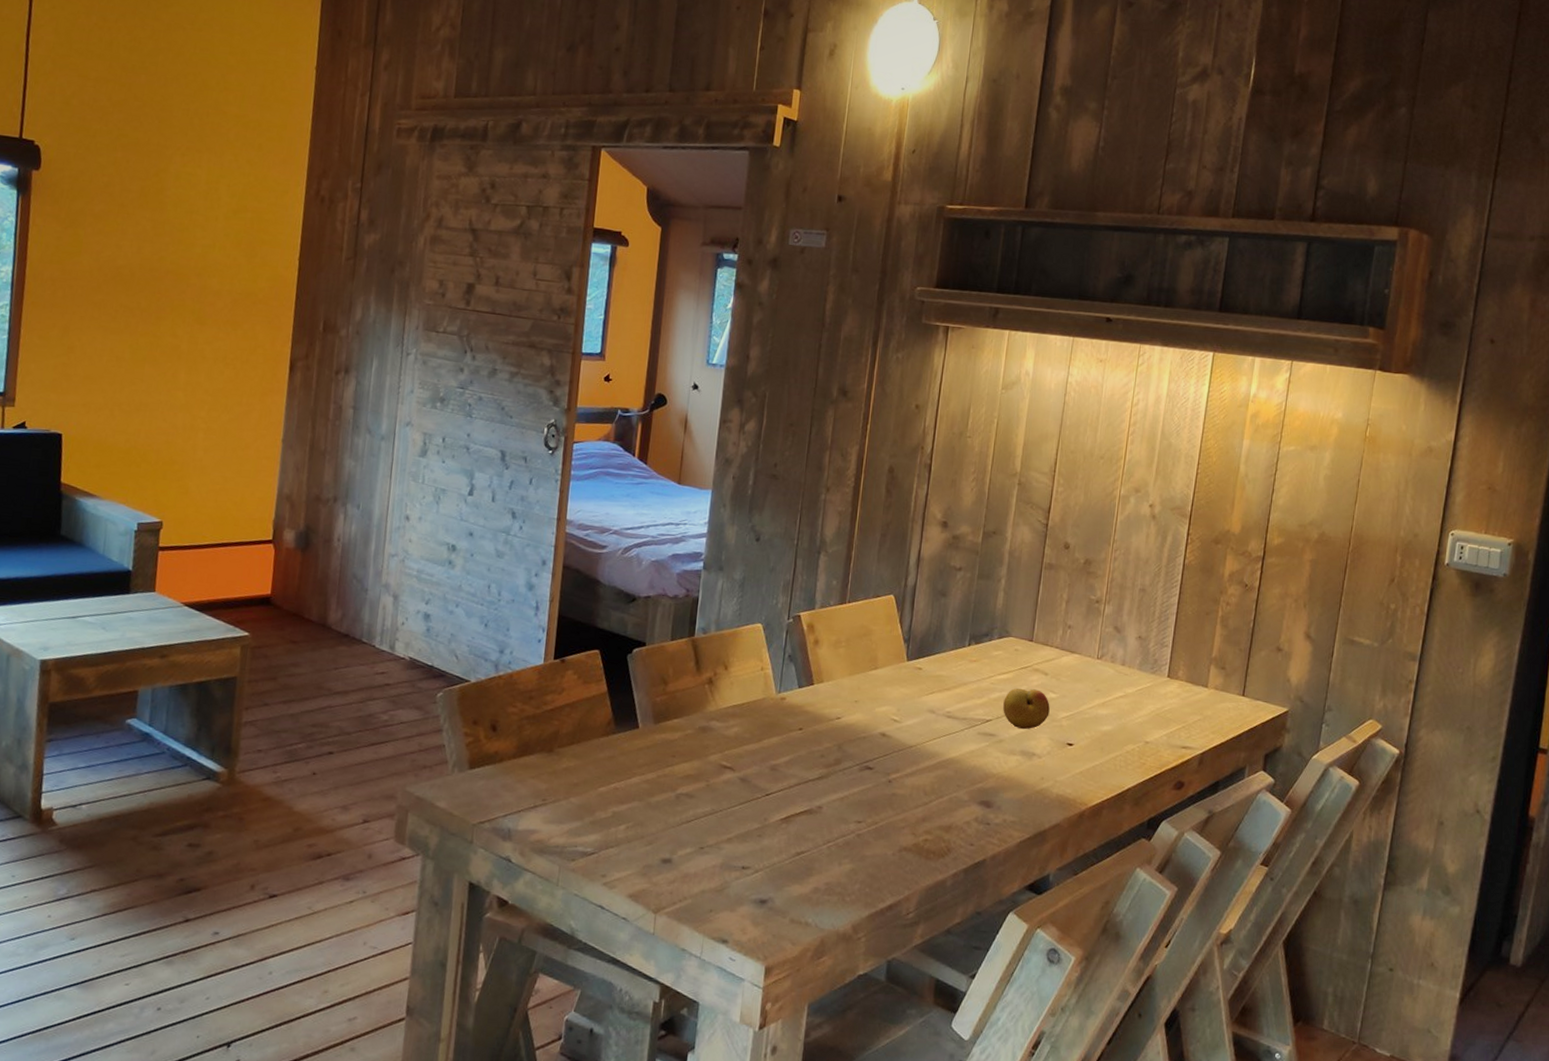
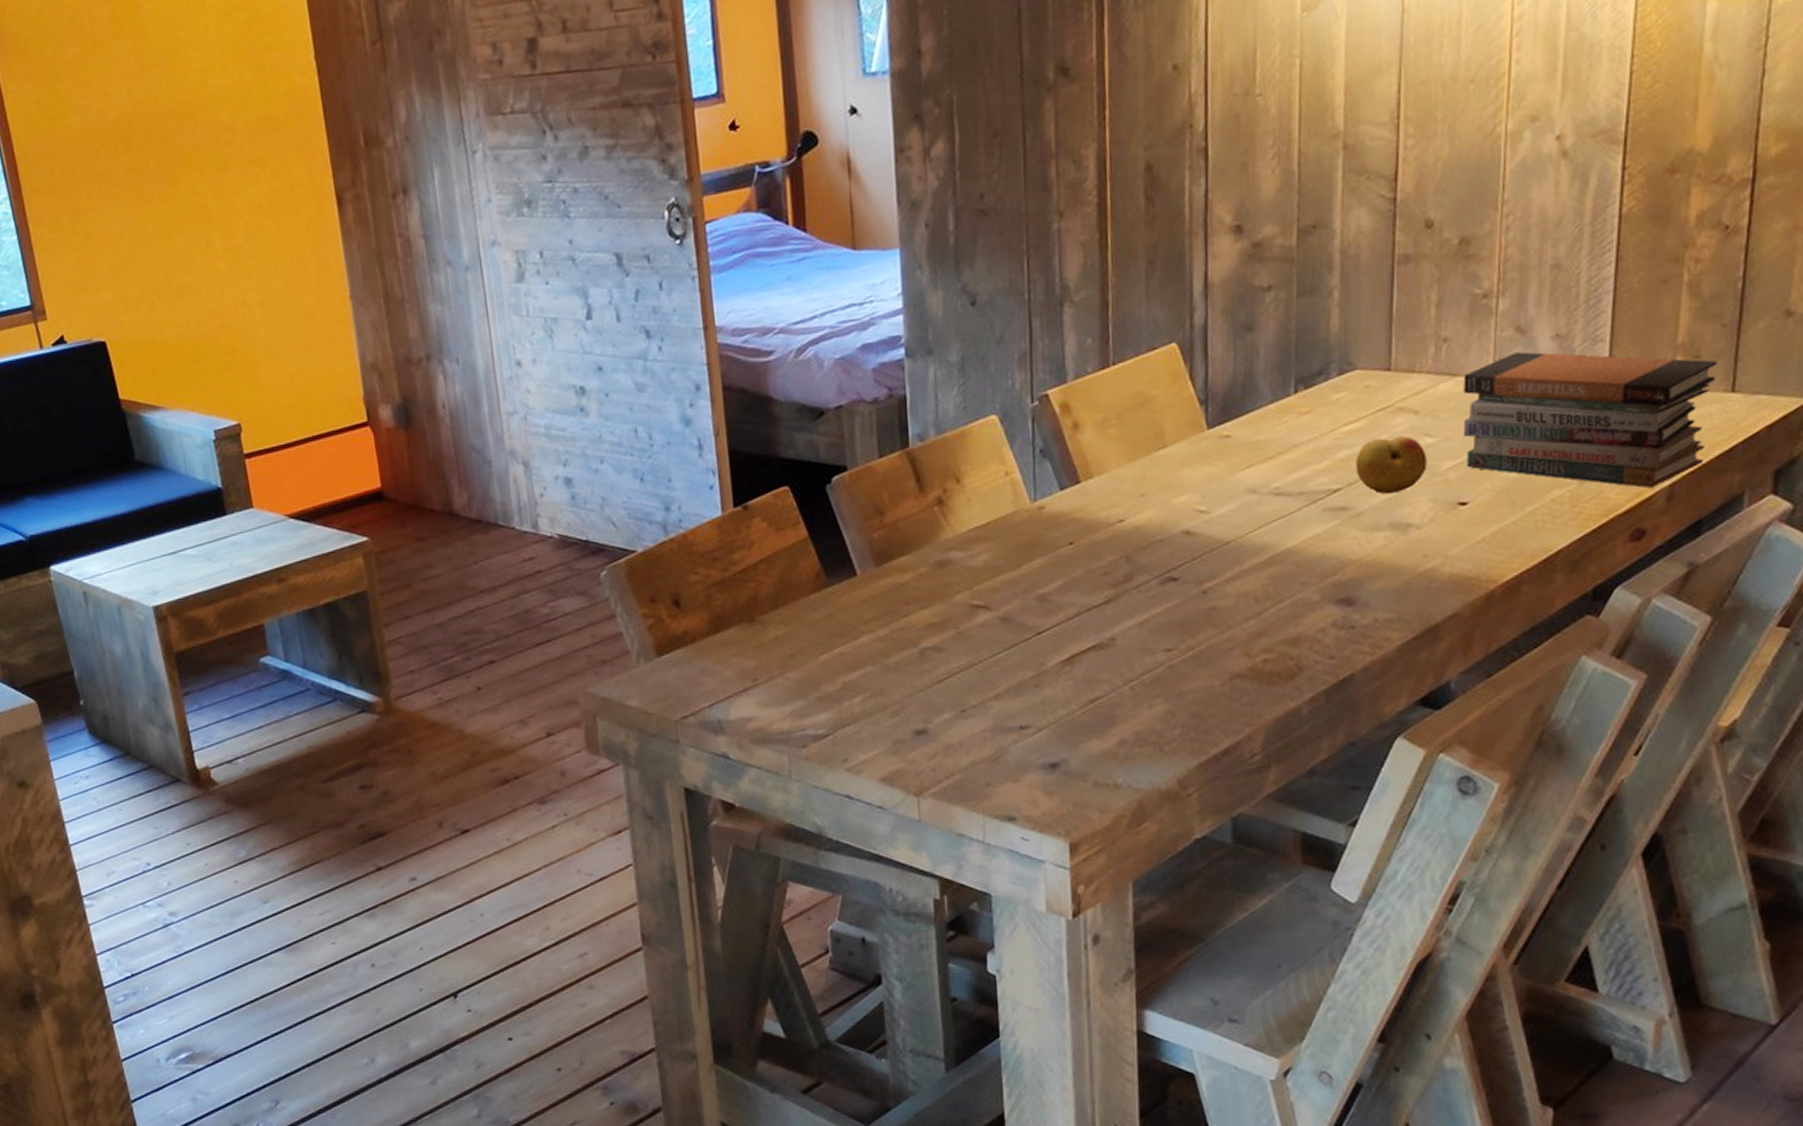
book stack: none [1074,644,1235,754] -> present [1463,351,1718,489]

